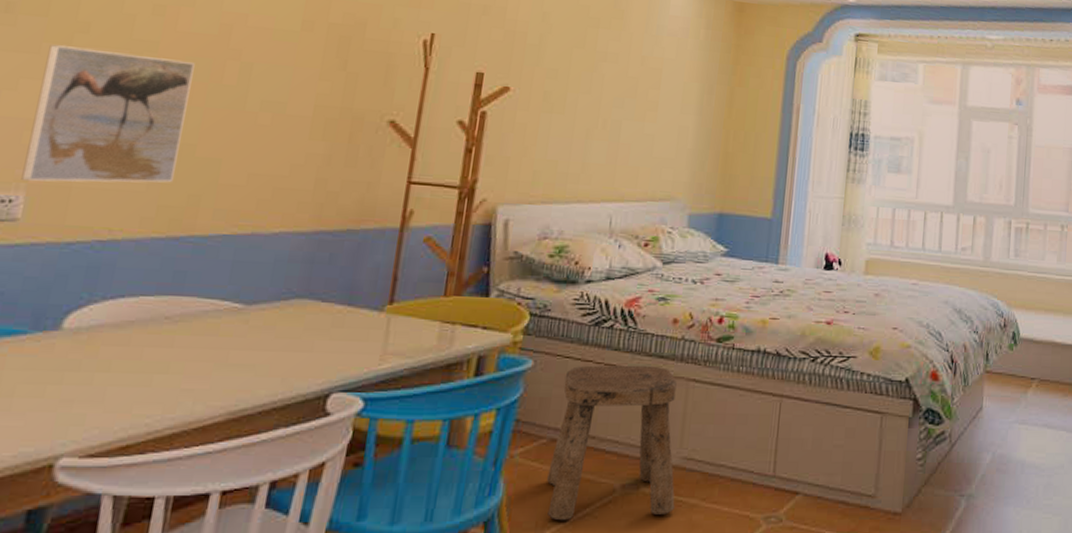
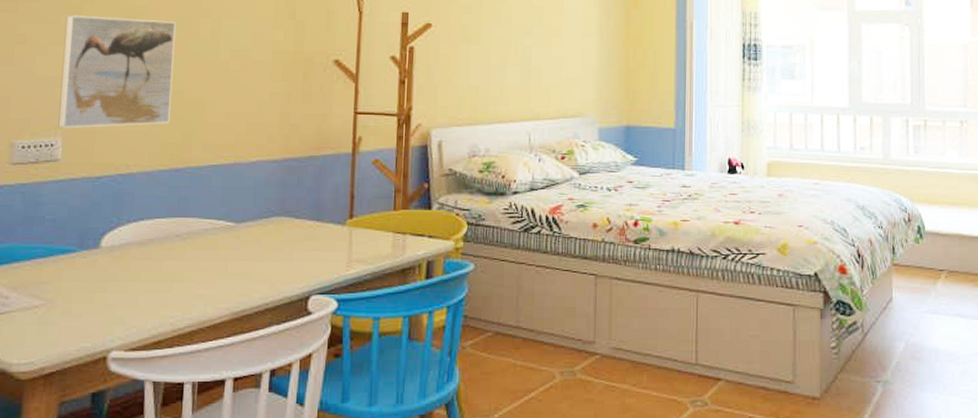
stool: present [547,365,677,521] -> none [495,266,609,404]

